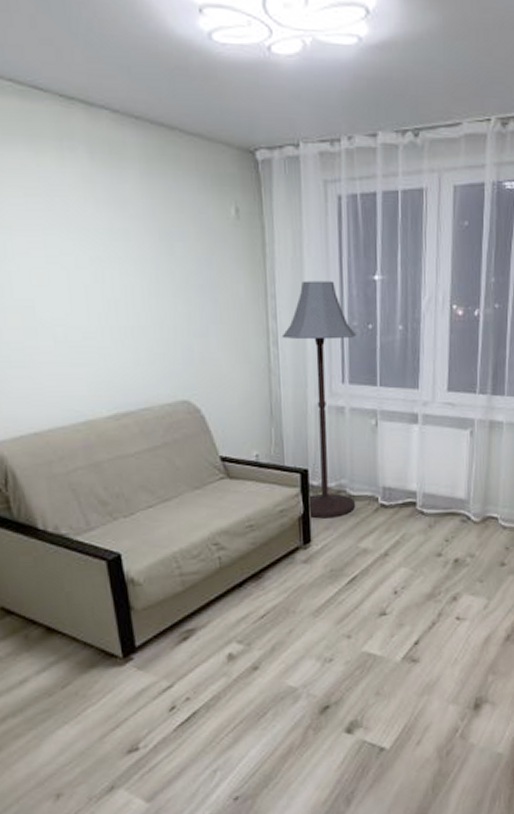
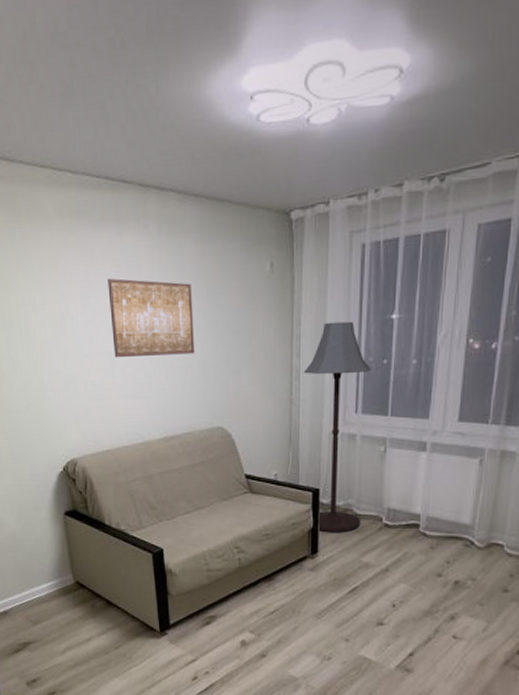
wall art: none [21,212,148,314] -> present [108,278,195,358]

